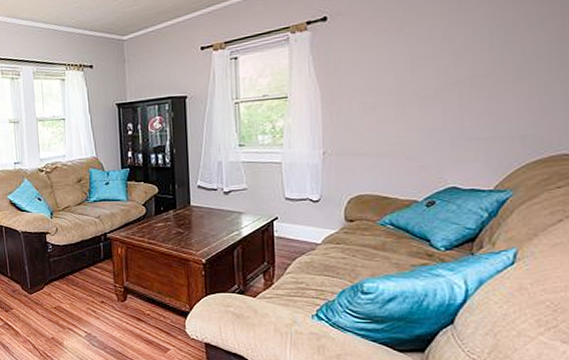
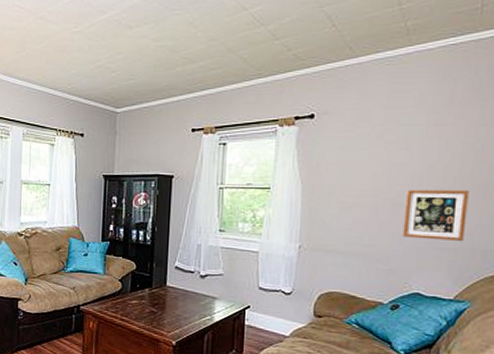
picture frame: none [432,74,502,132] -> present [403,189,469,241]

